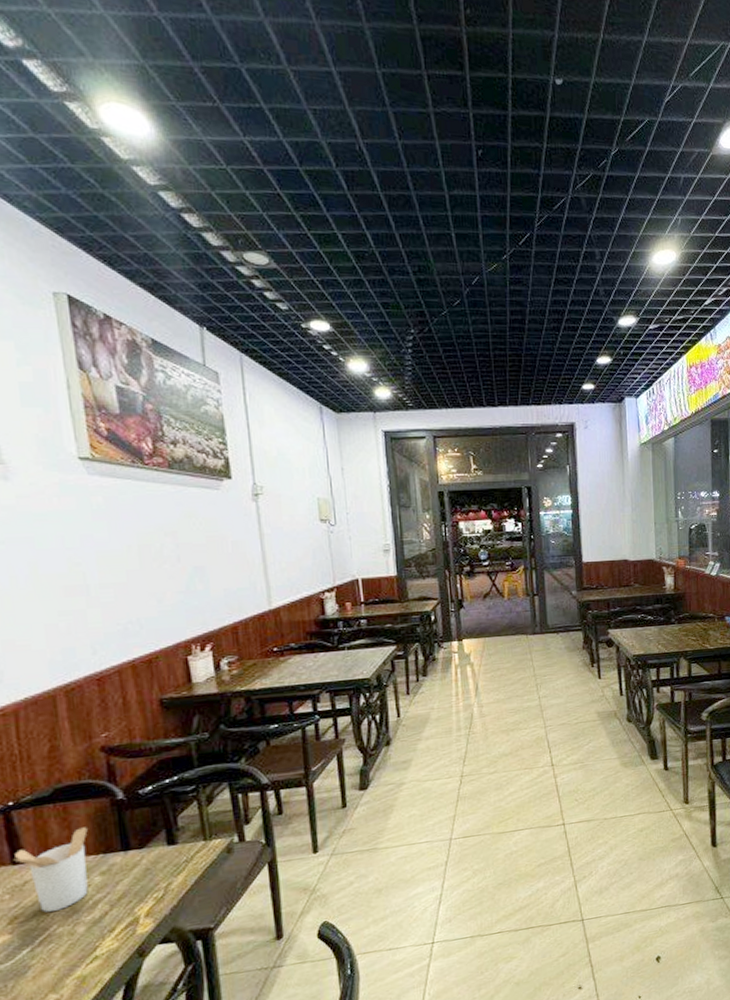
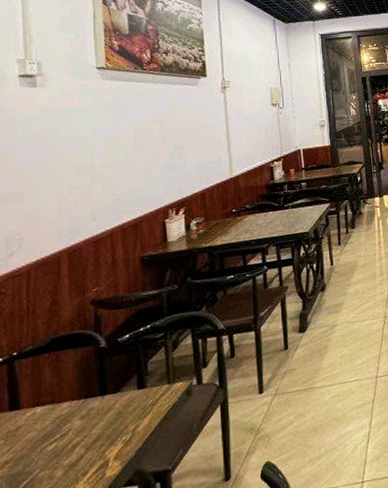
utensil holder: present [13,827,89,912] -> none [11,373,74,457]

